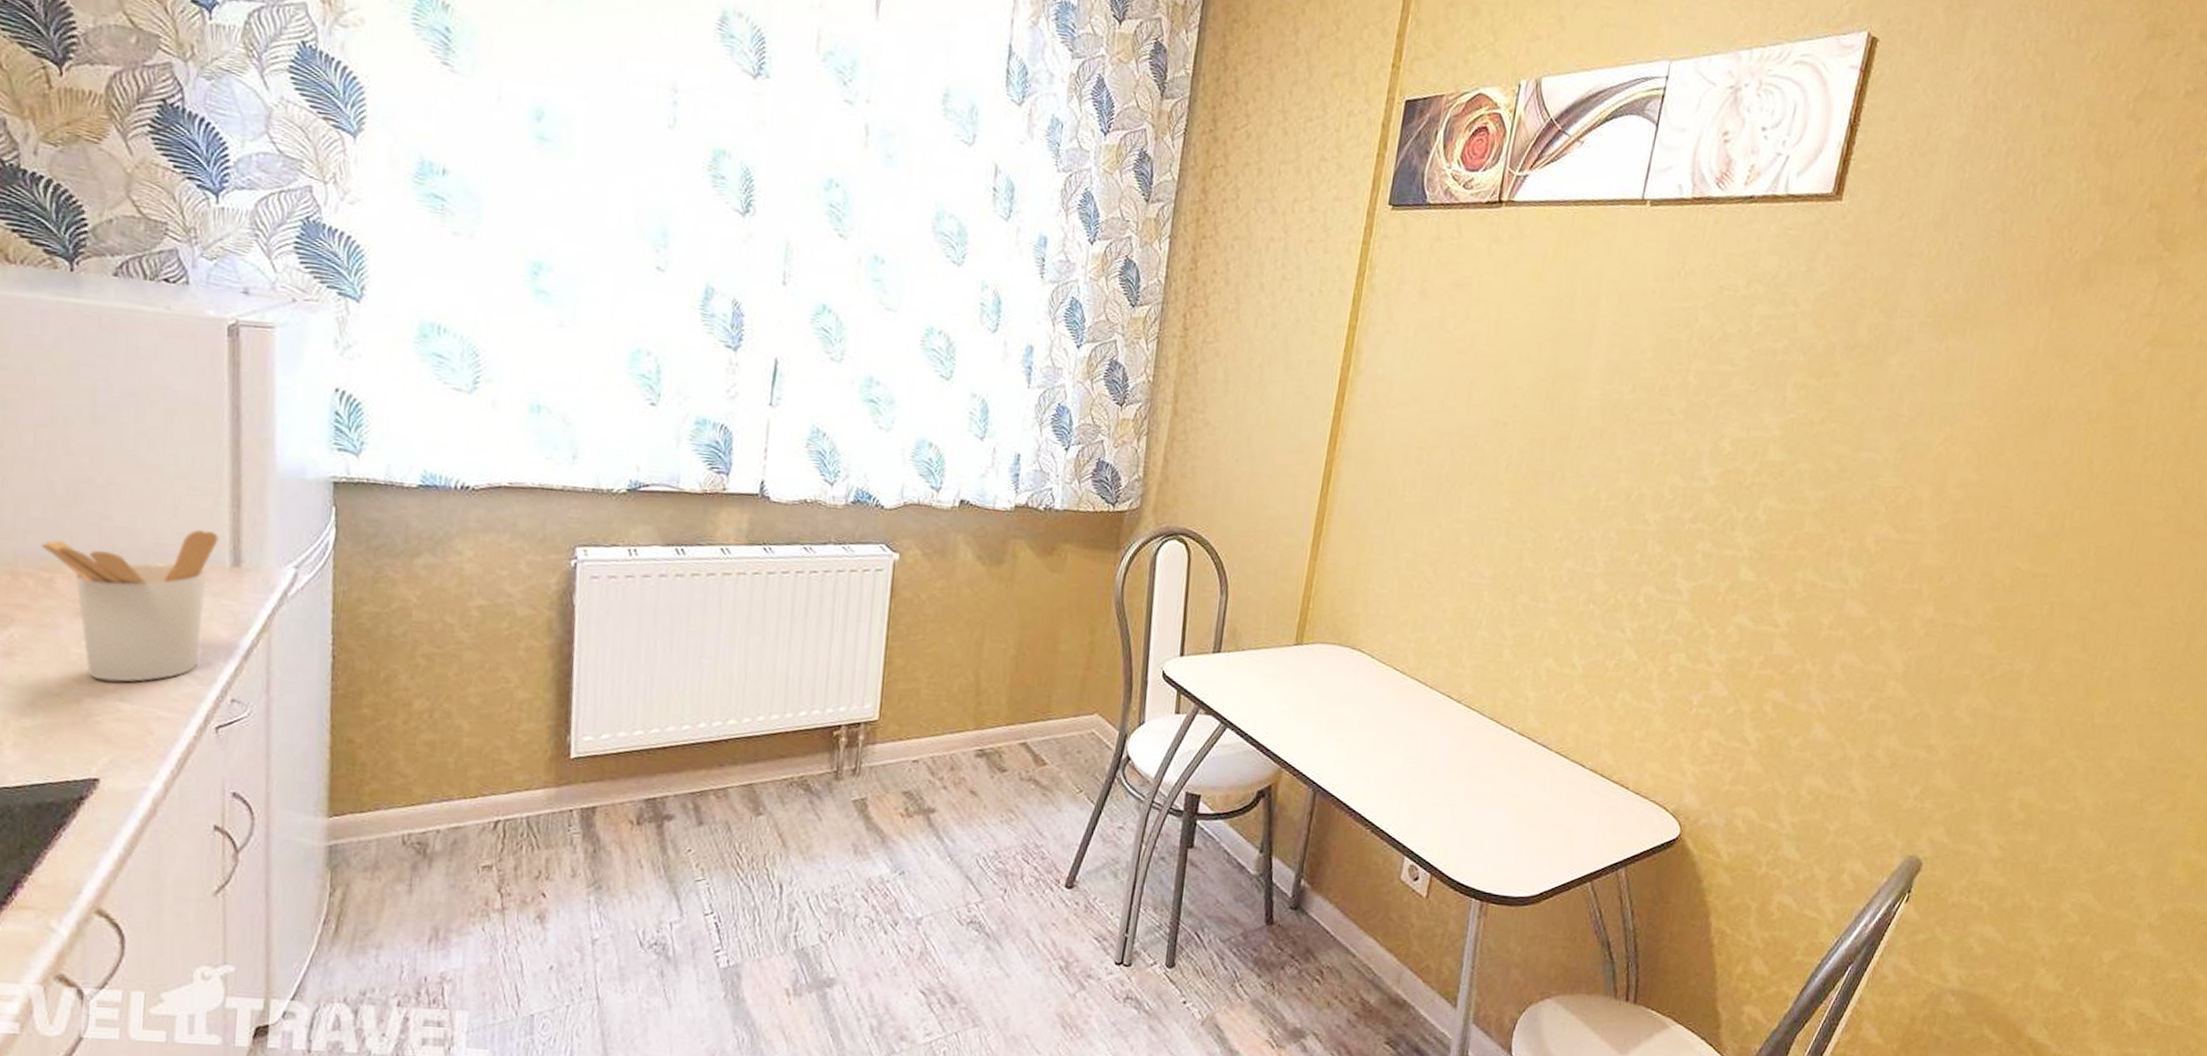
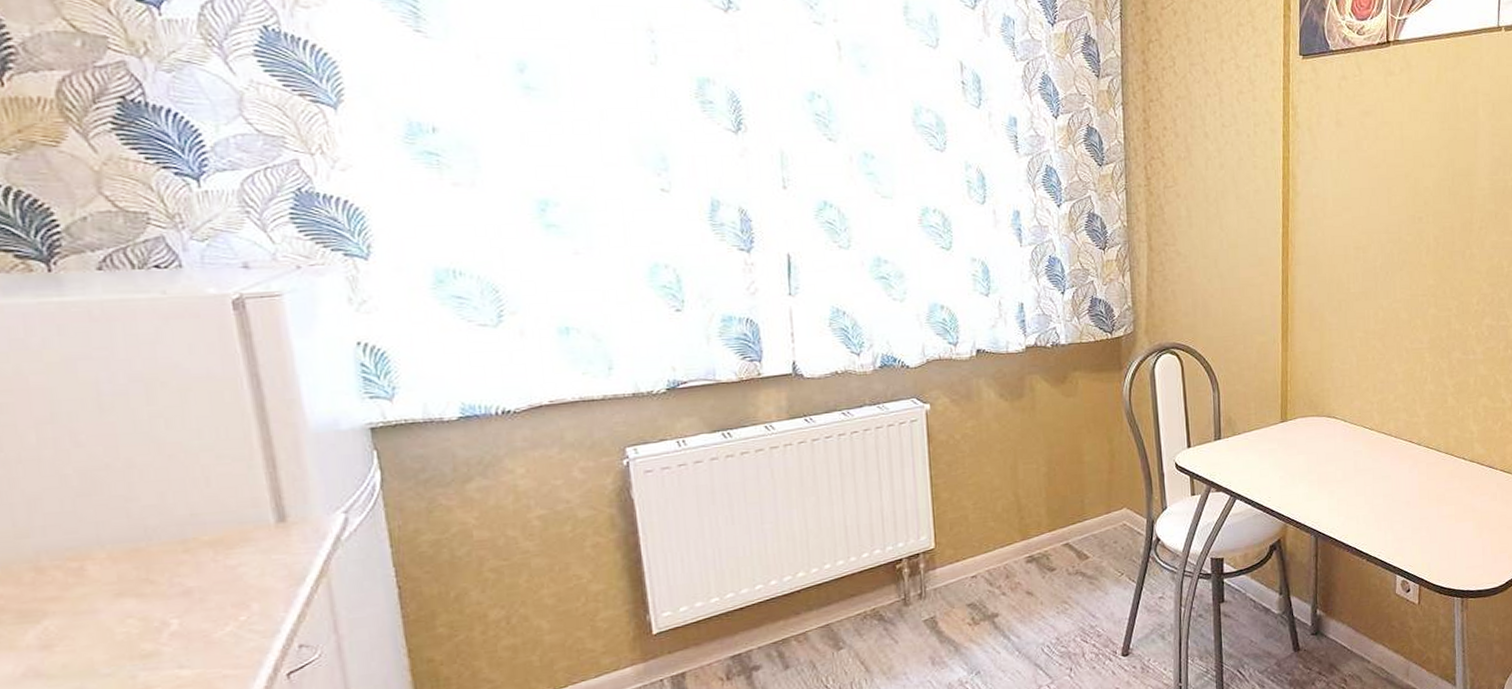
utensil holder: present [41,529,219,682] -> none [63,493,258,653]

